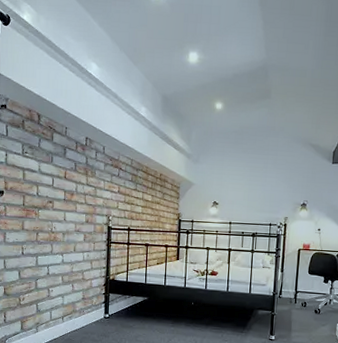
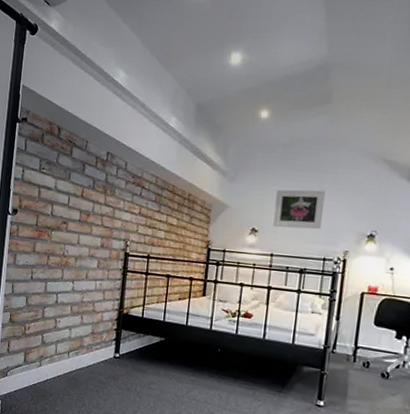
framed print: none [230,169,269,201] -> present [273,189,325,230]

